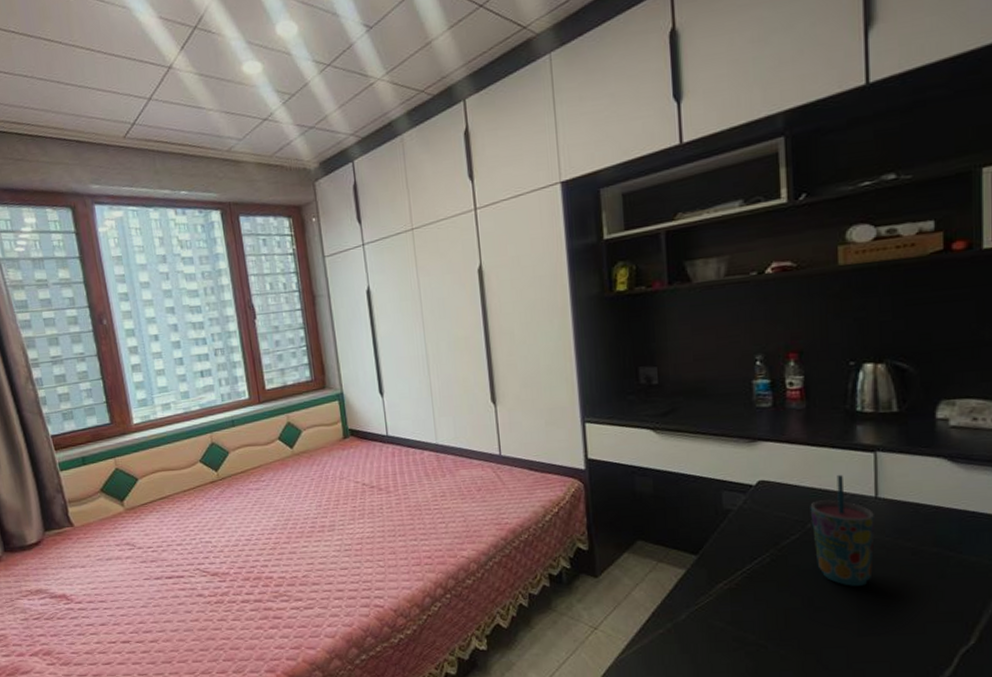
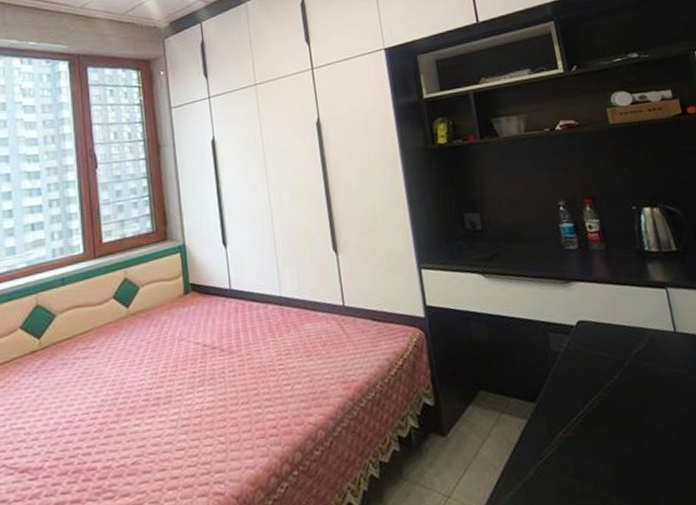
cup: present [810,474,876,586] -> none [624,311,686,425]

